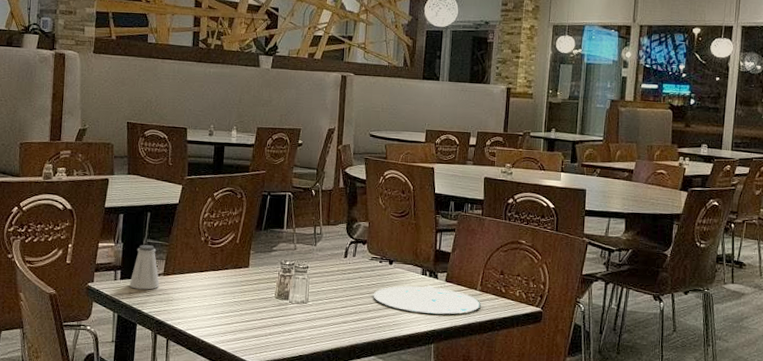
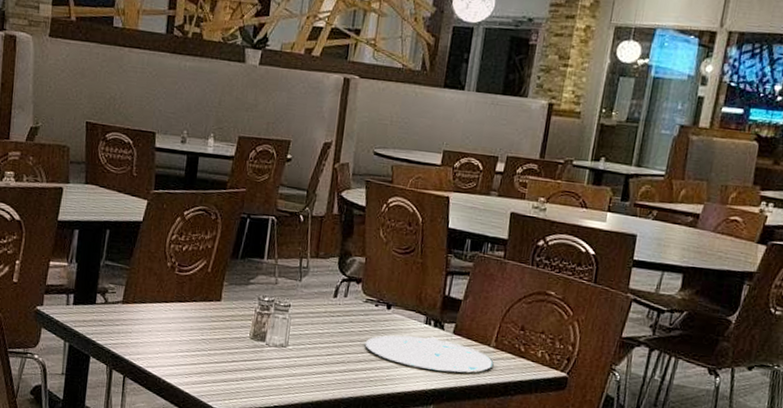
saltshaker: present [129,245,160,290] -> none [83,267,118,319]

